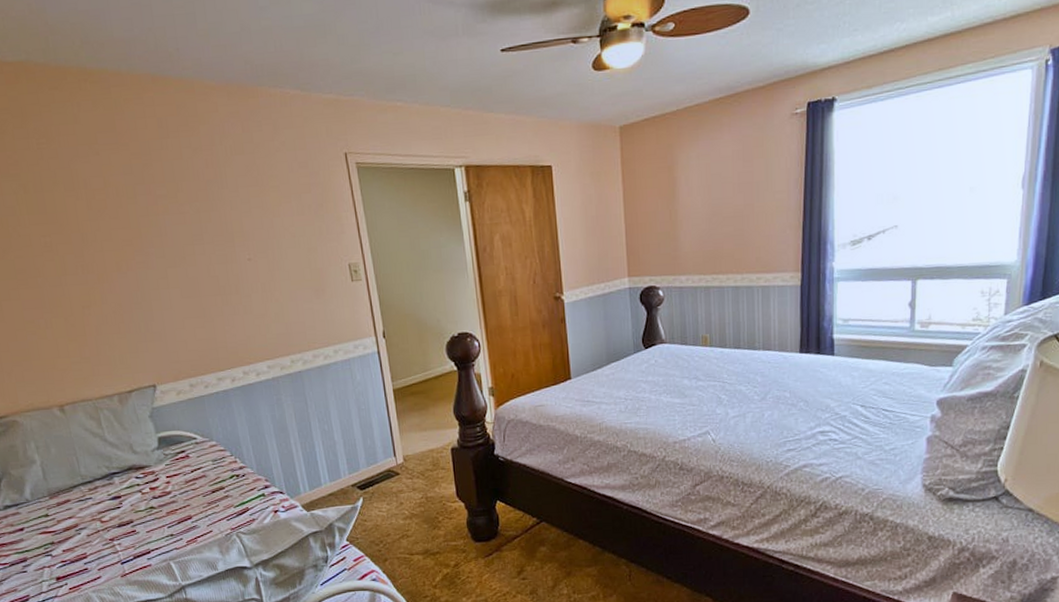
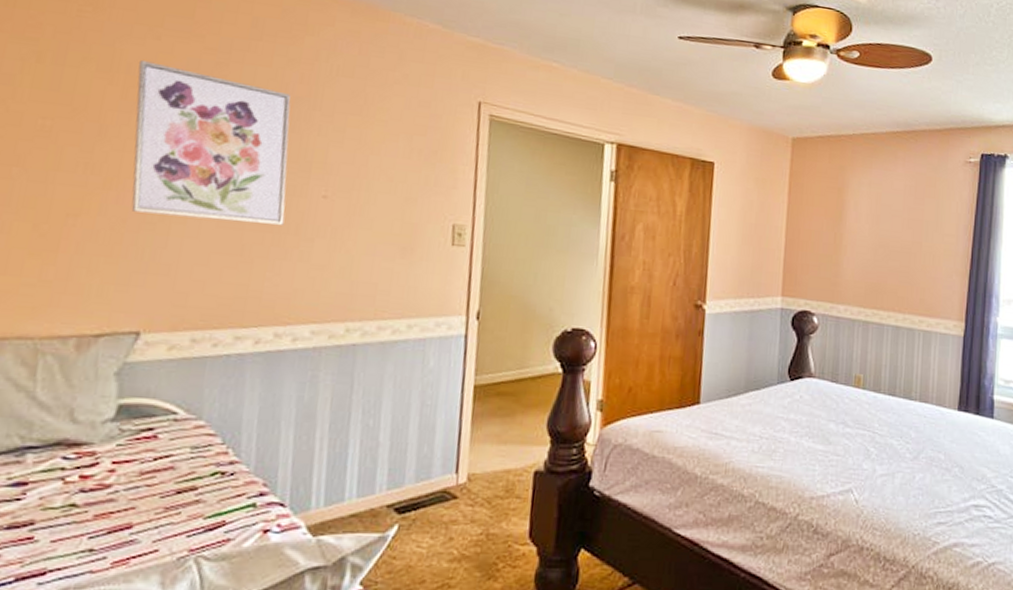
wall art: none [90,174,226,297] -> present [131,60,291,226]

